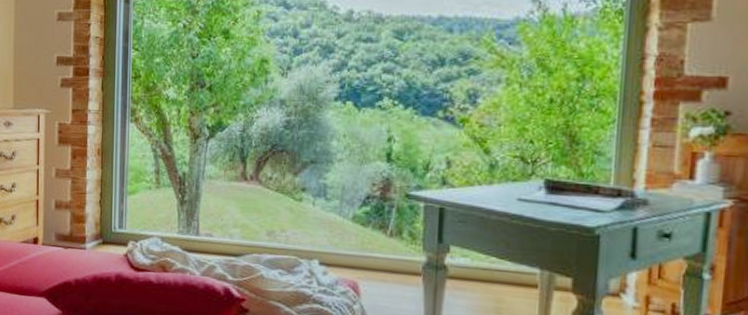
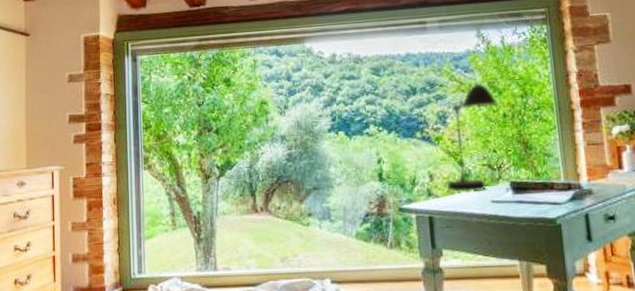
desk lamp: none [467,60,545,186] -> present [447,84,497,192]

